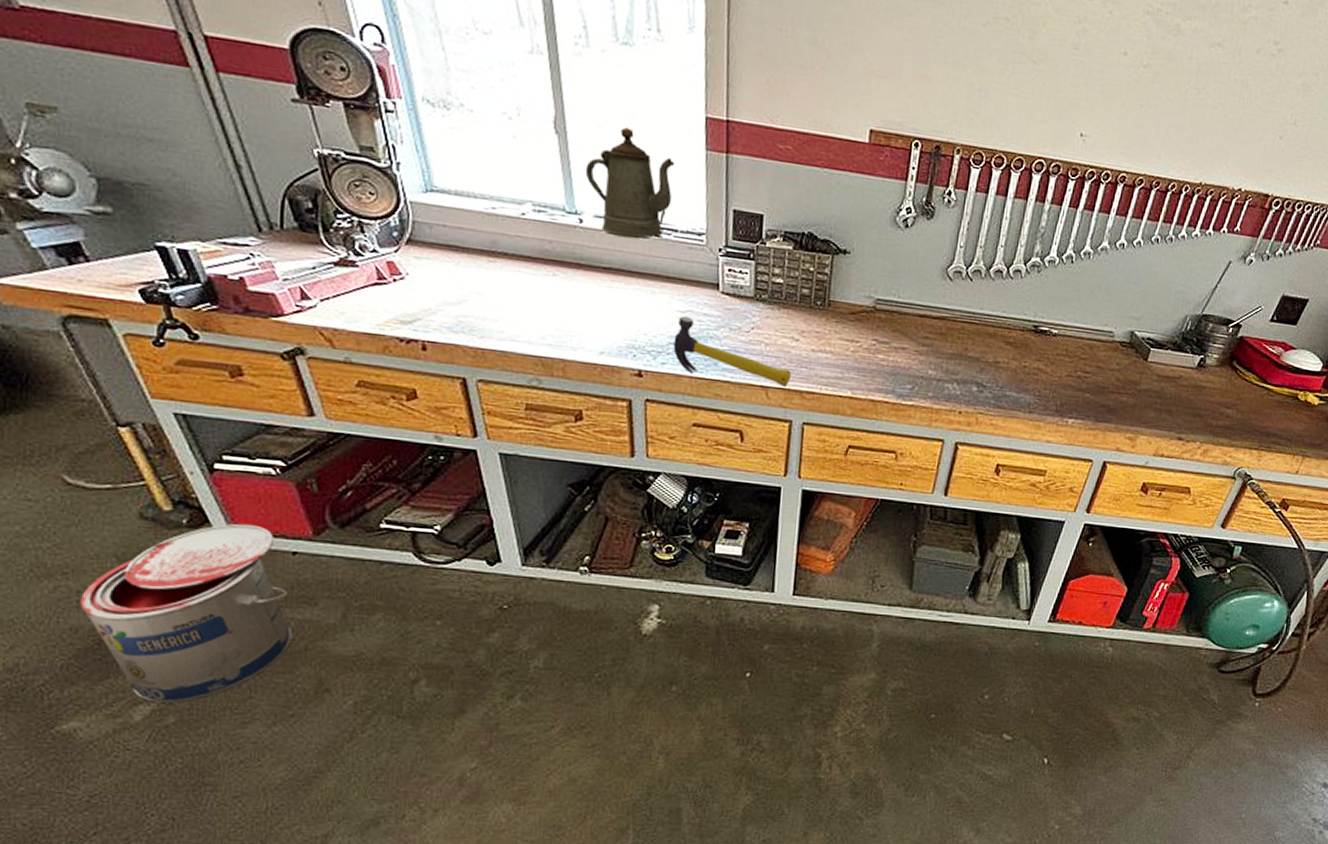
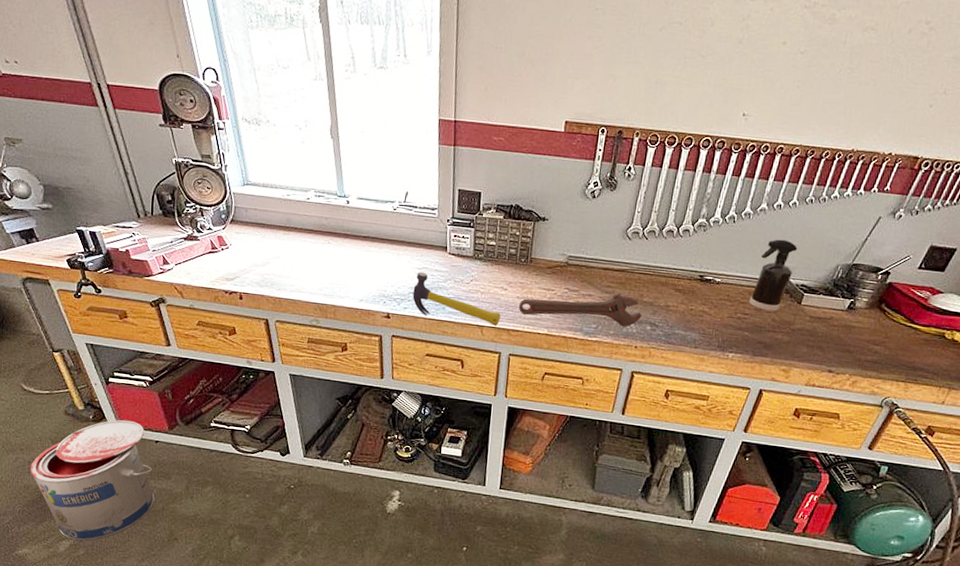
coffee pot: present [585,127,675,239] -> none [351,130,416,214]
adjustable wrench: none [813,345,966,387] -> present [518,292,642,327]
spray bottle: none [1090,284,1142,369] -> present [749,239,797,311]

